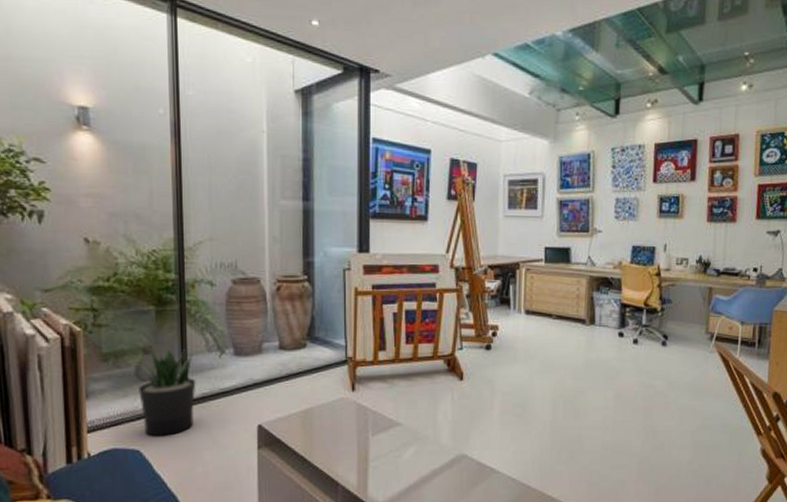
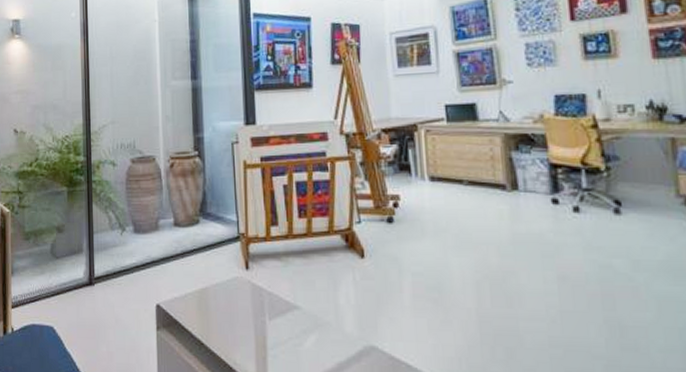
planter: present [138,345,196,437] -> none [53,224,101,315]

